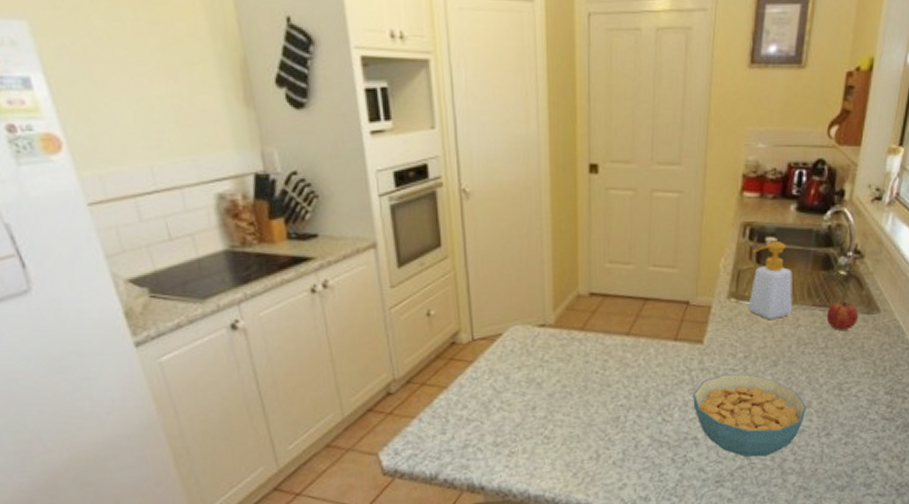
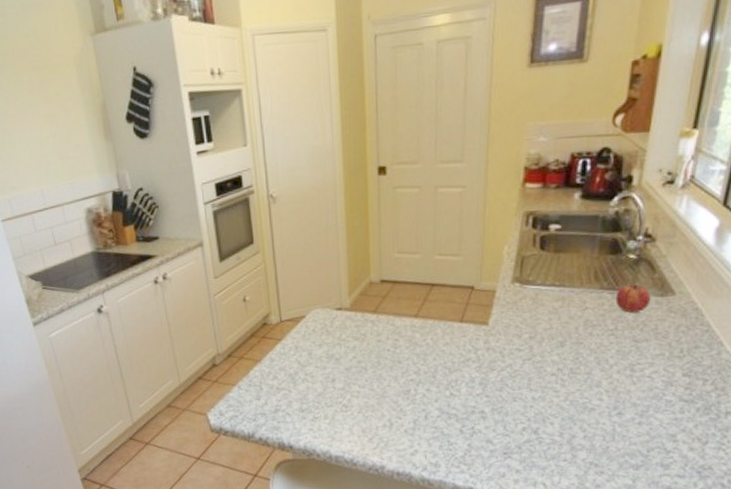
cereal bowl: present [693,373,806,458] -> none [479,353,595,432]
soap bottle: present [748,240,793,319] -> none [533,227,578,302]

